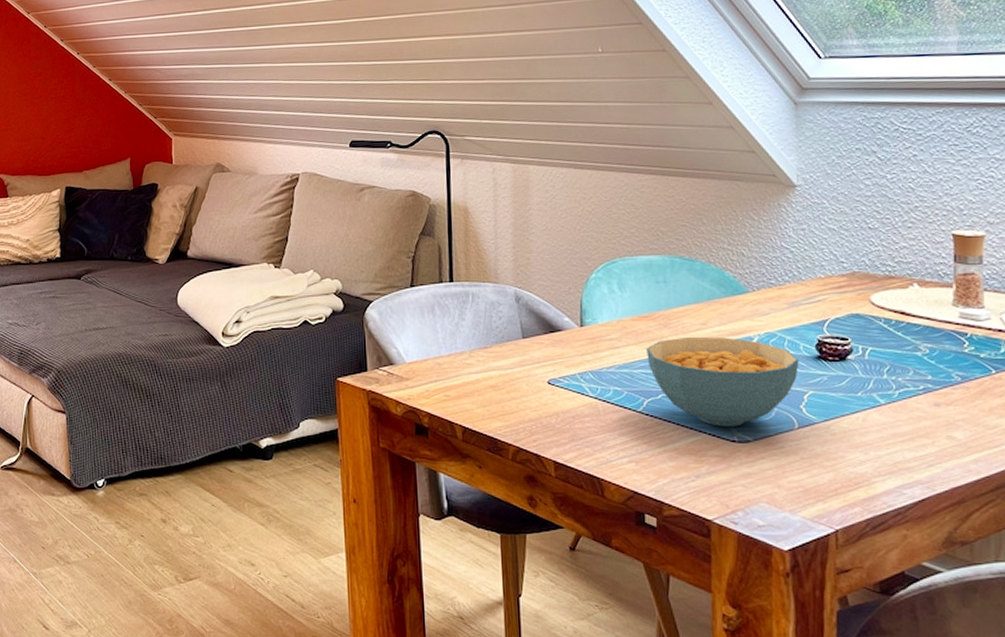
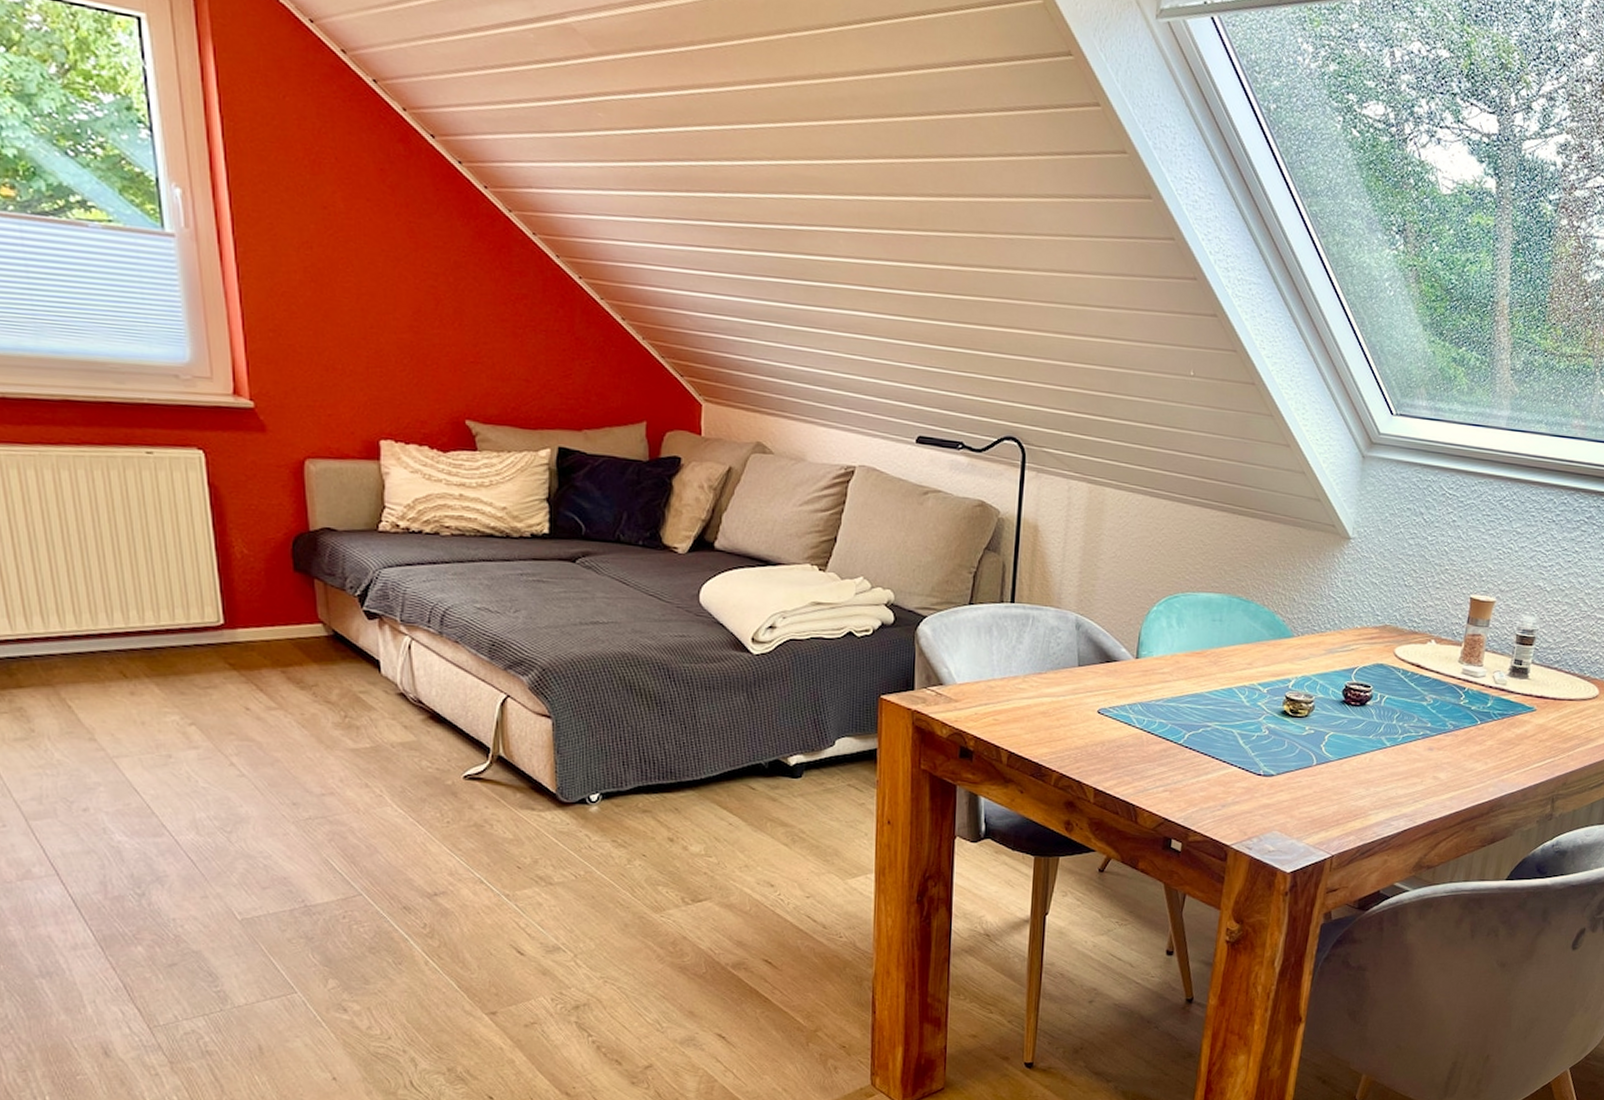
cereal bowl: present [647,336,799,427] -> none [1194,675,1327,762]

